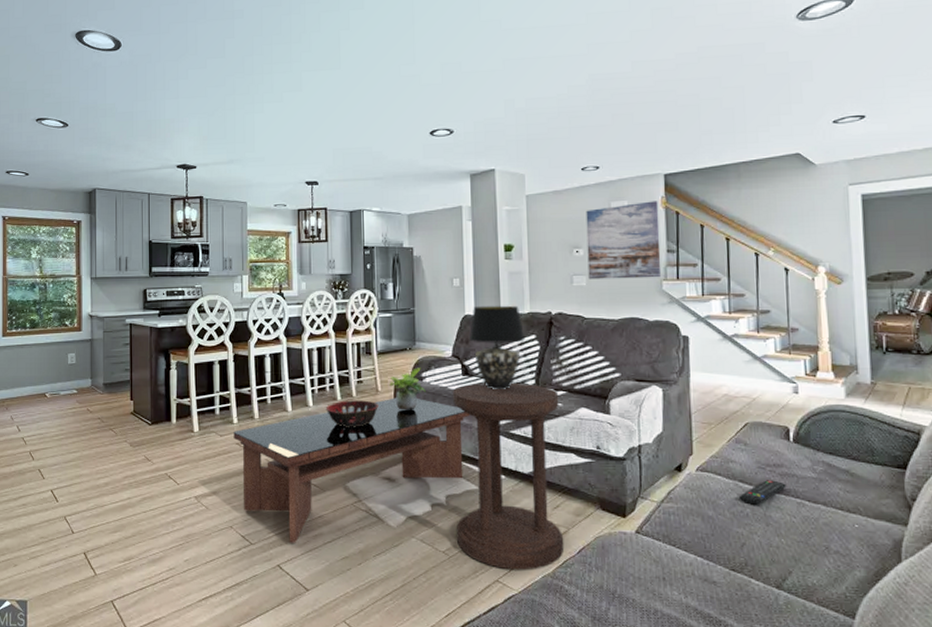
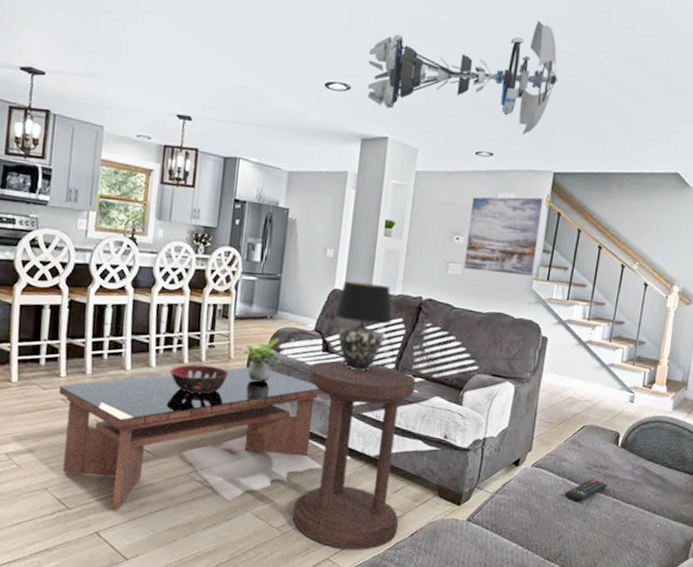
ceiling fan: none [465,37,653,144] -> present [367,20,559,135]

